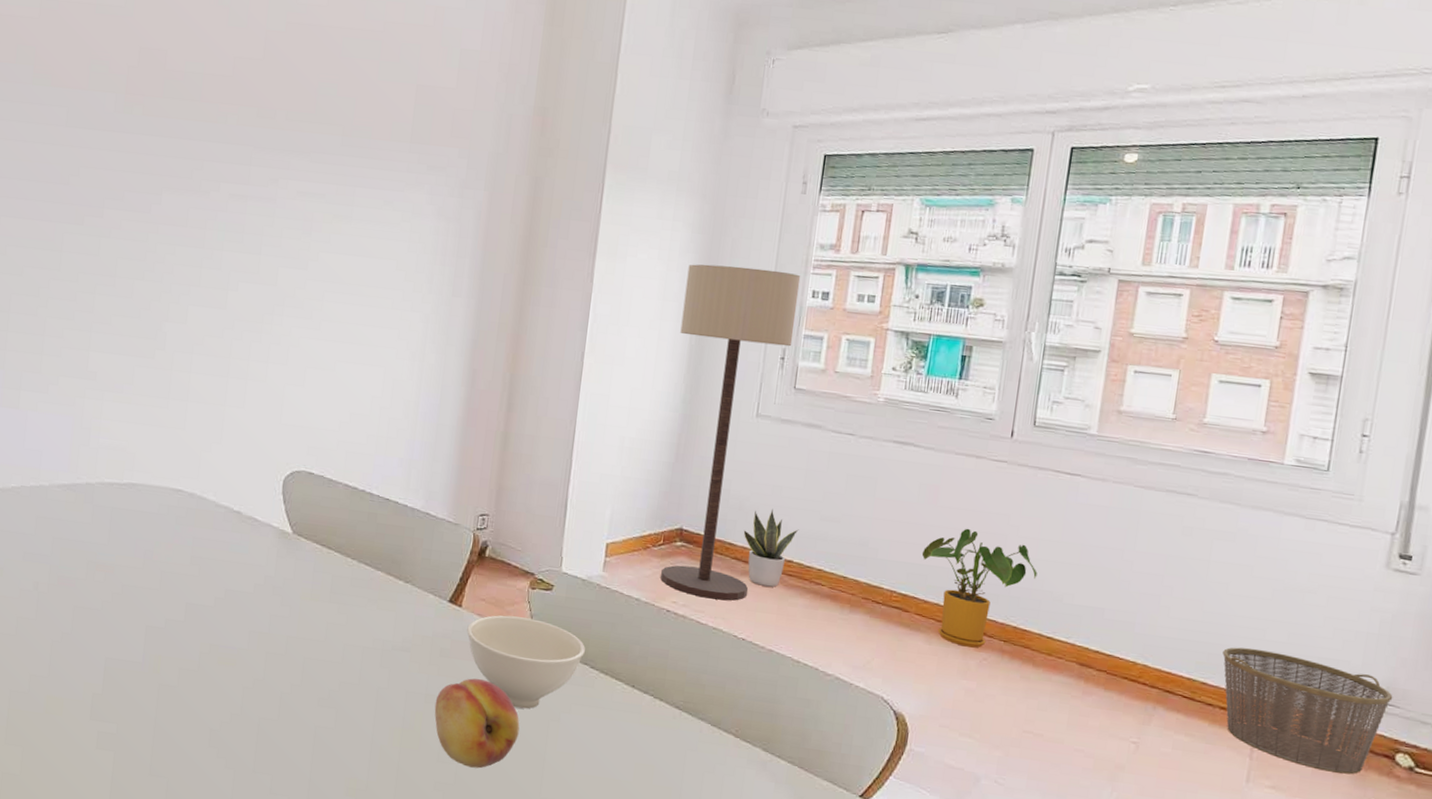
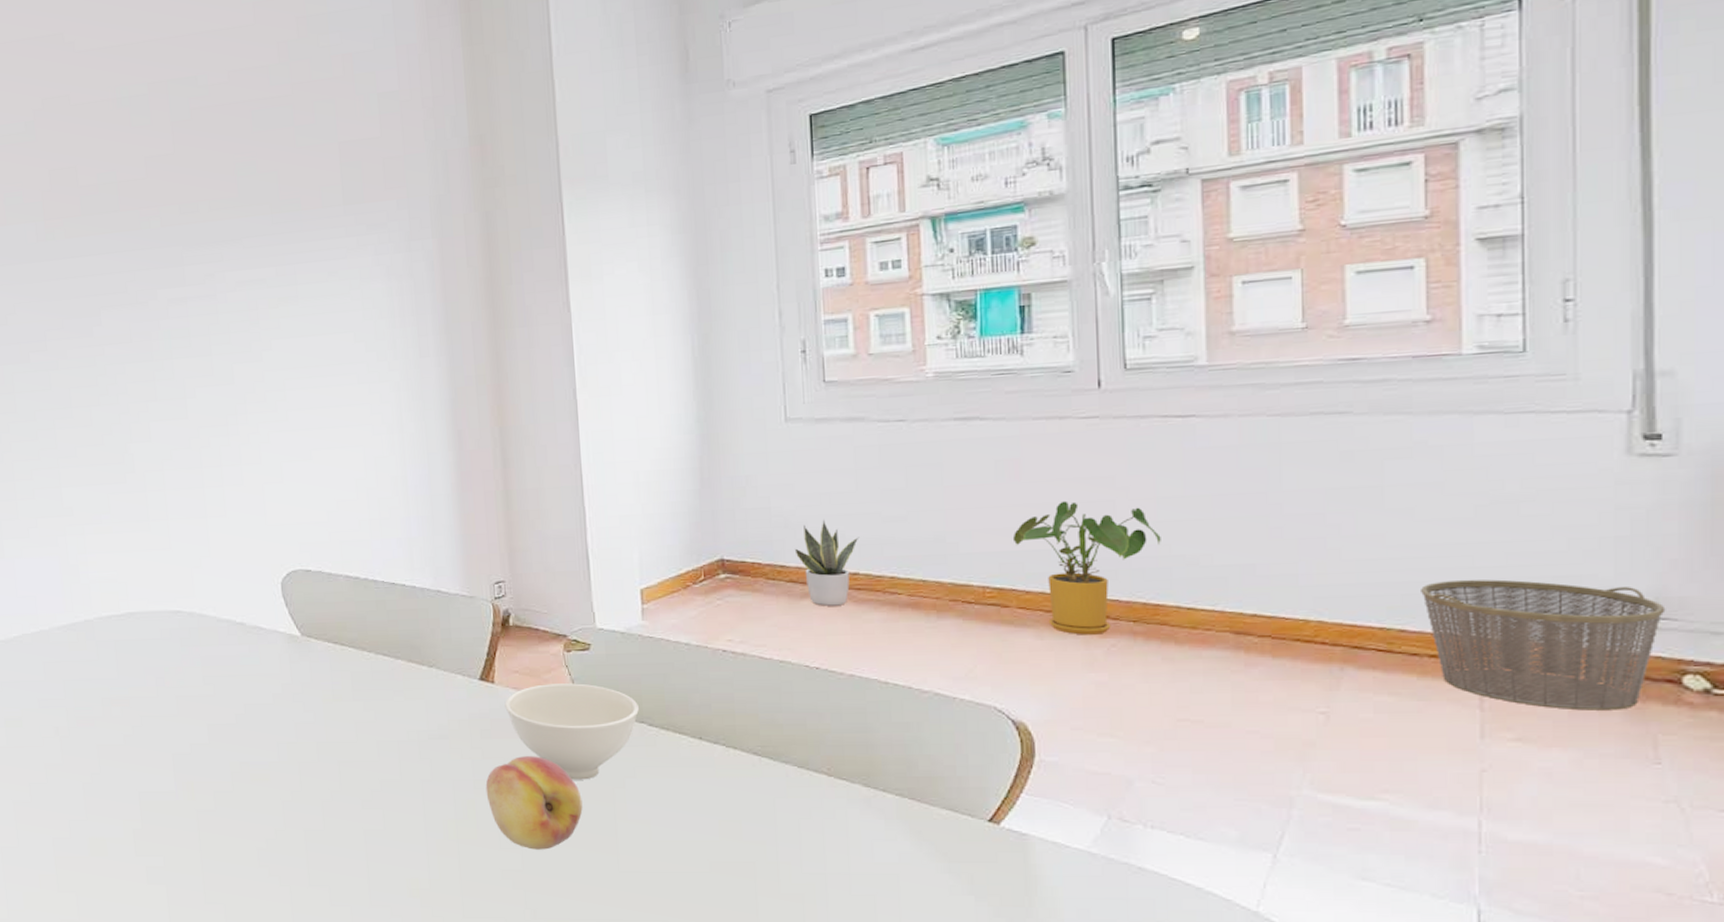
floor lamp: present [661,264,801,601] -> none [675,254,812,630]

